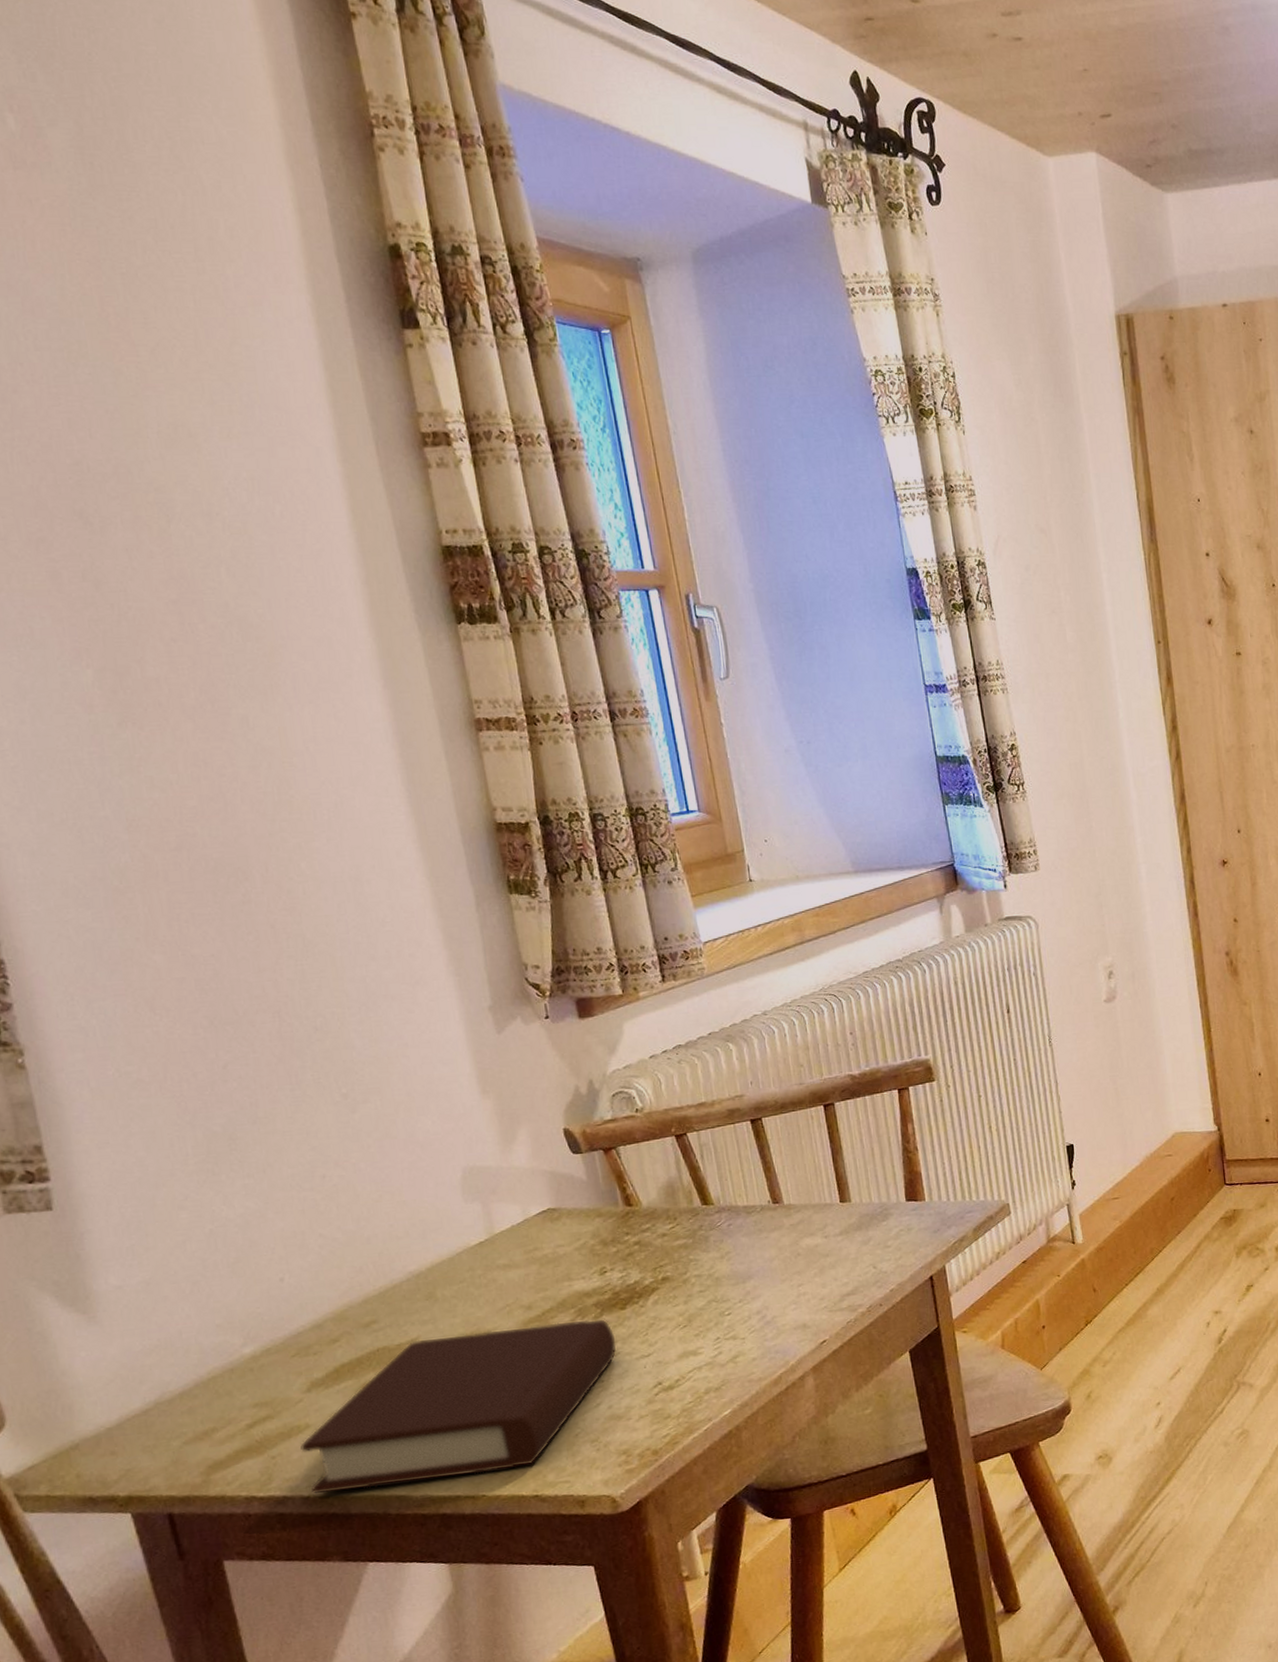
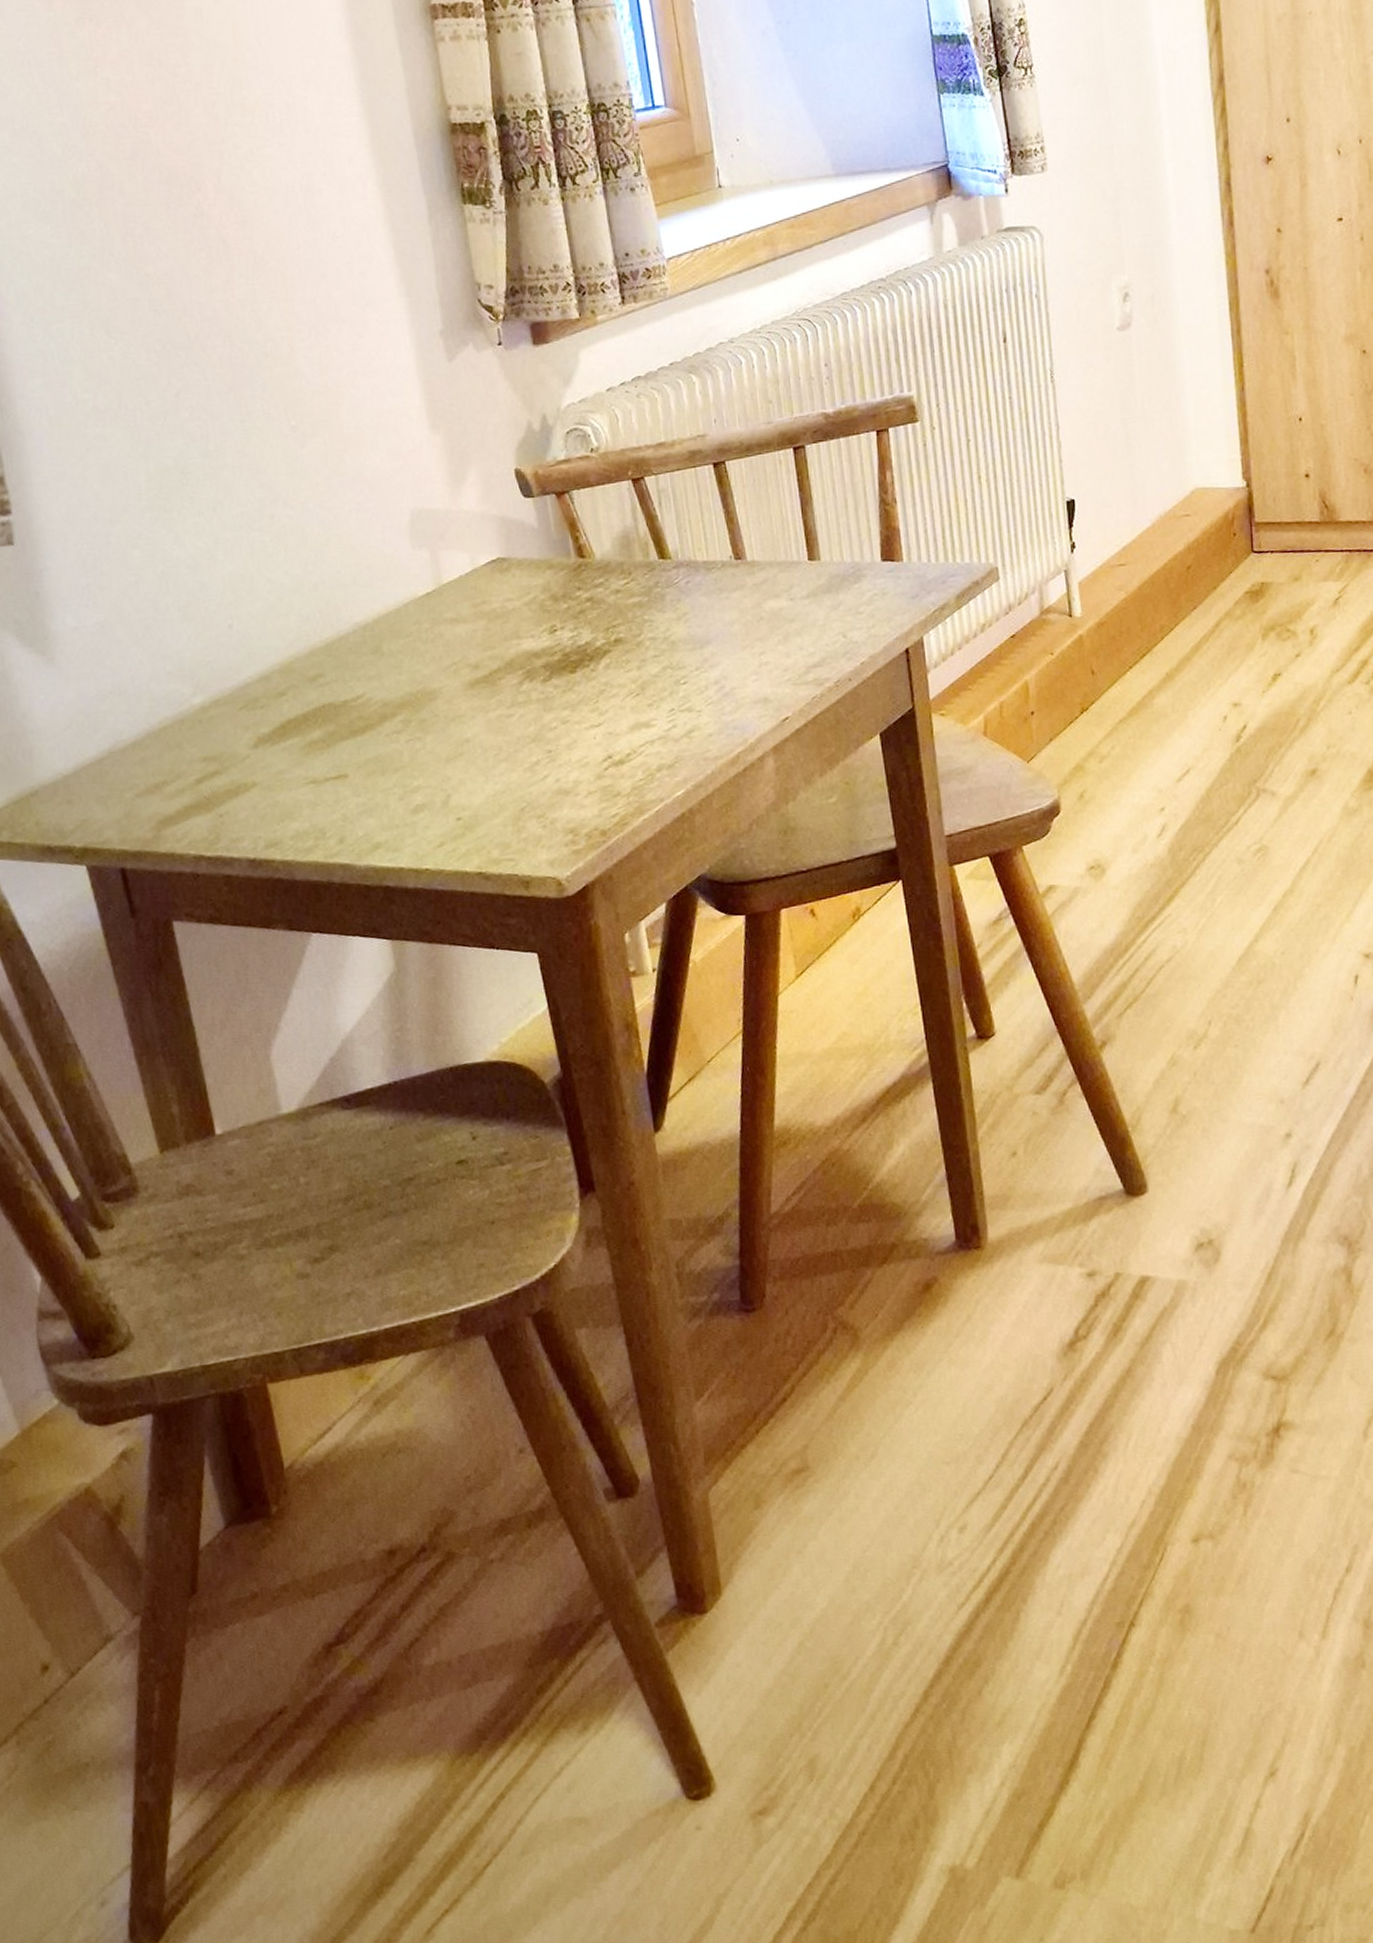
book: present [300,1319,617,1493] -> none [247,683,566,856]

